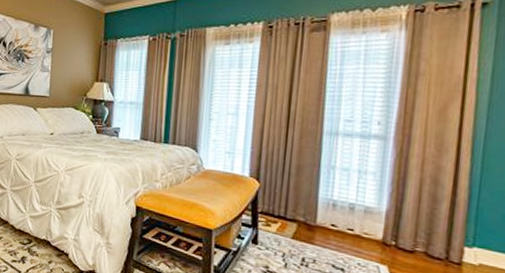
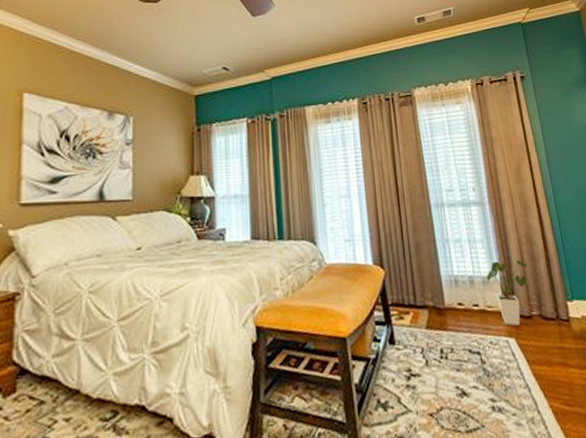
house plant: none [370,194,425,256] -> present [487,259,528,326]

